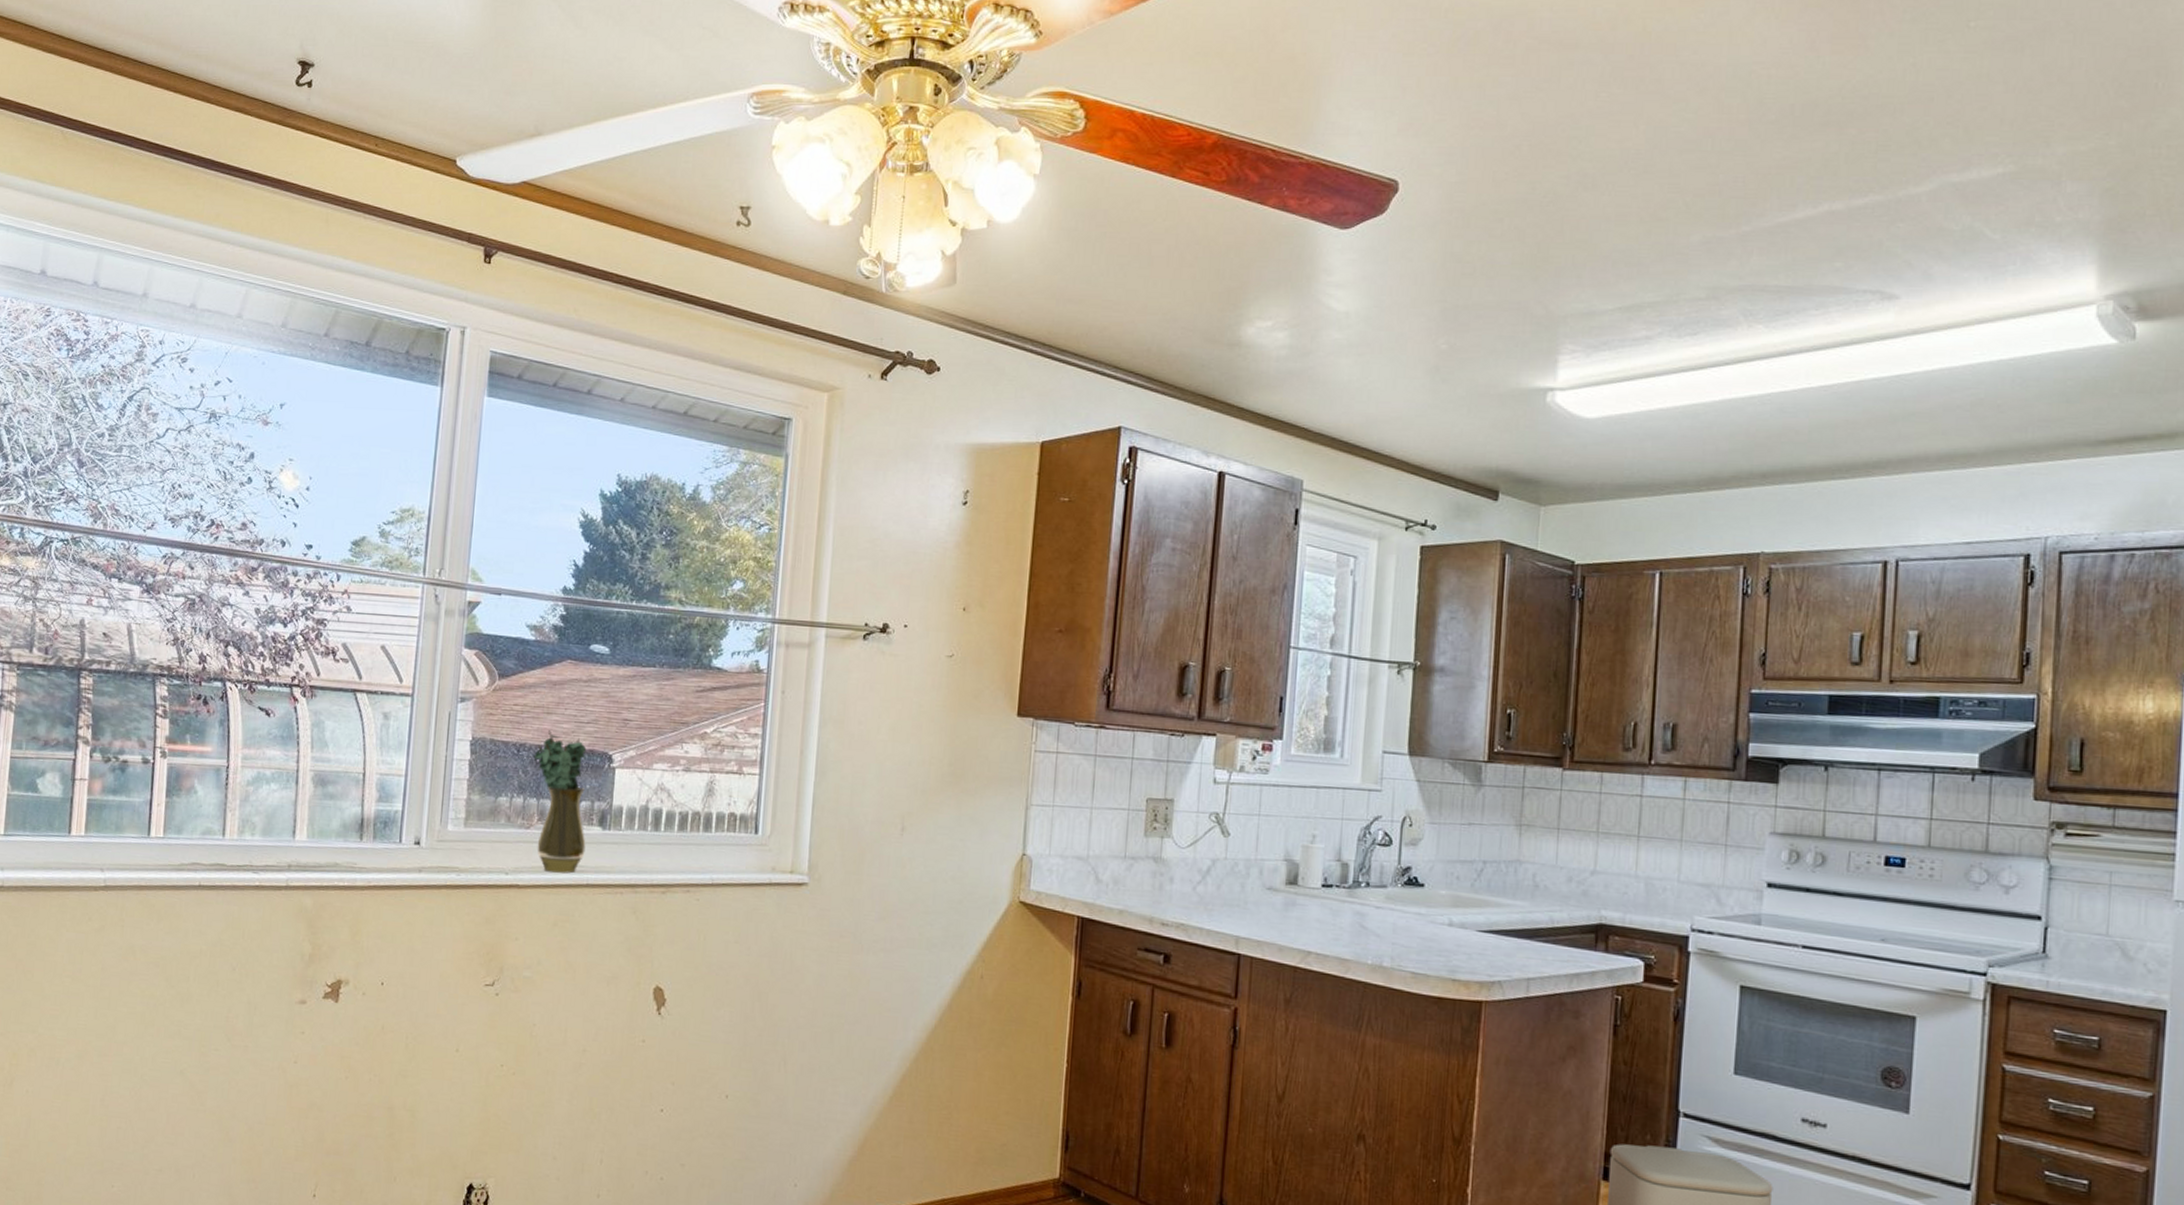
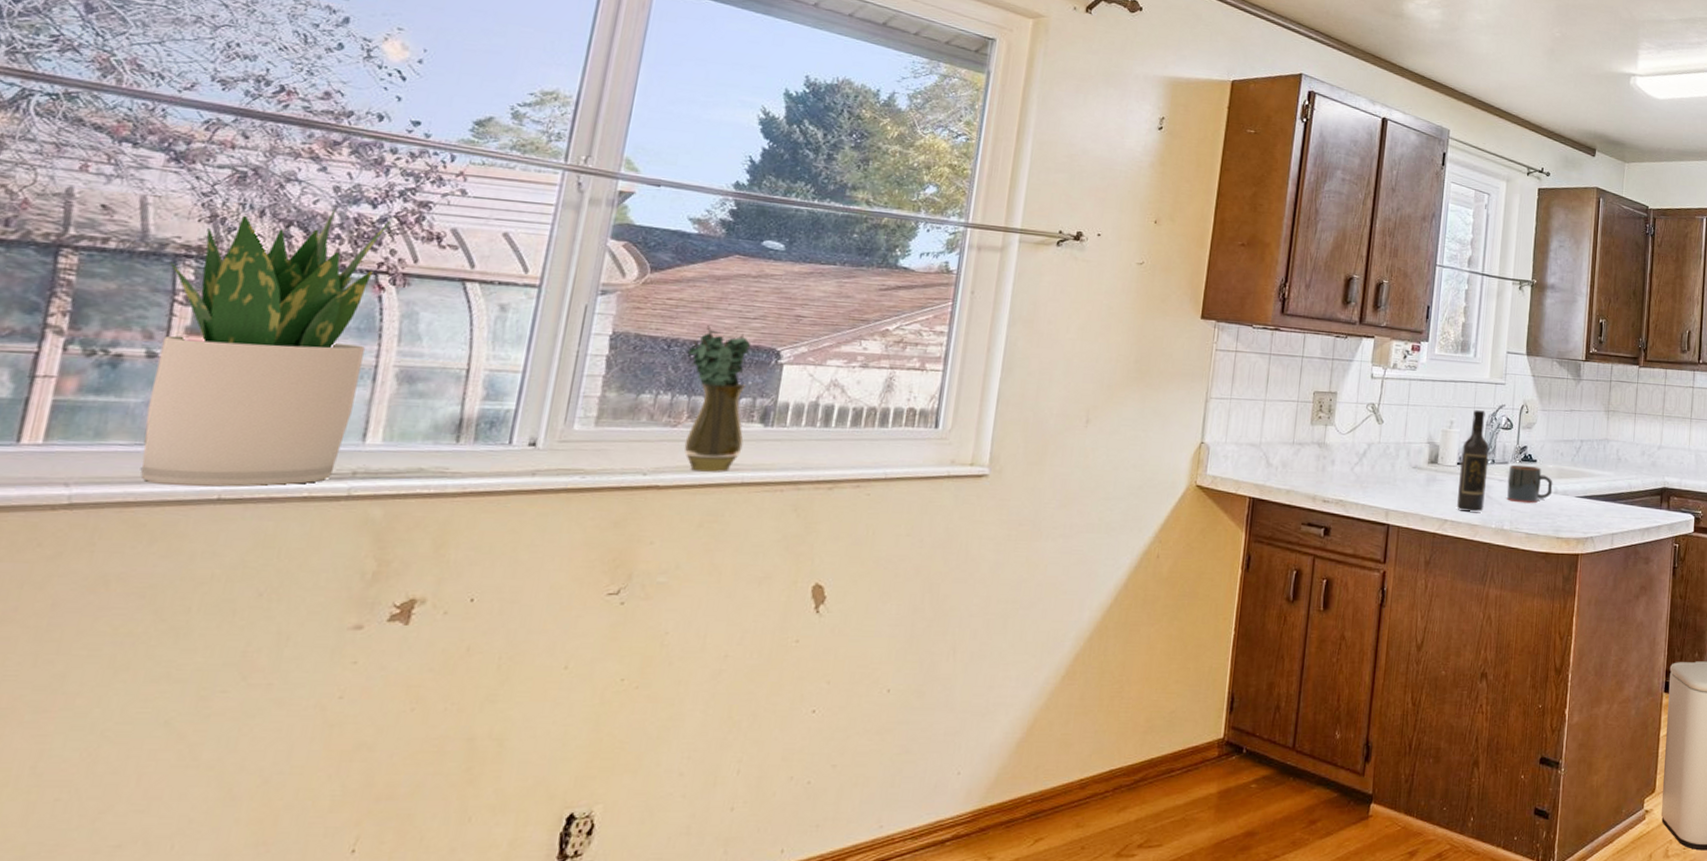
planter: none [147,628,299,876] -> present [140,208,393,488]
wine bottle: none [1322,822,1363,945] -> present [1456,410,1490,512]
mug: none [1385,888,1447,938] -> present [1506,464,1553,504]

